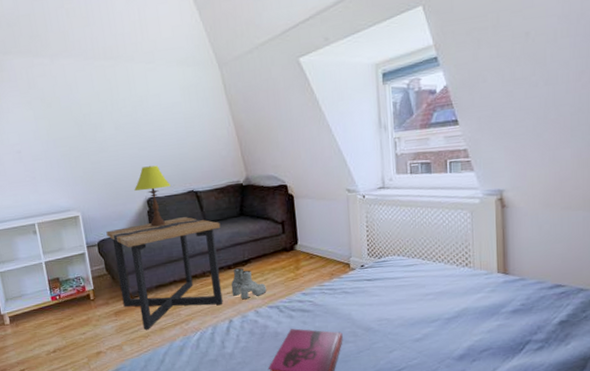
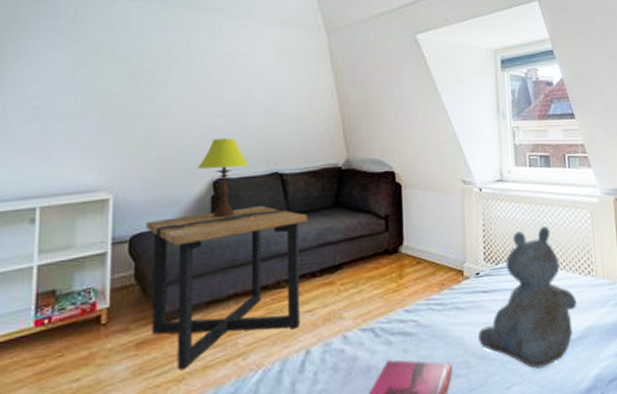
boots: present [231,268,267,300] -> none [313,276,360,320]
stuffed bear: none [364,226,454,339] -> present [478,226,577,369]

